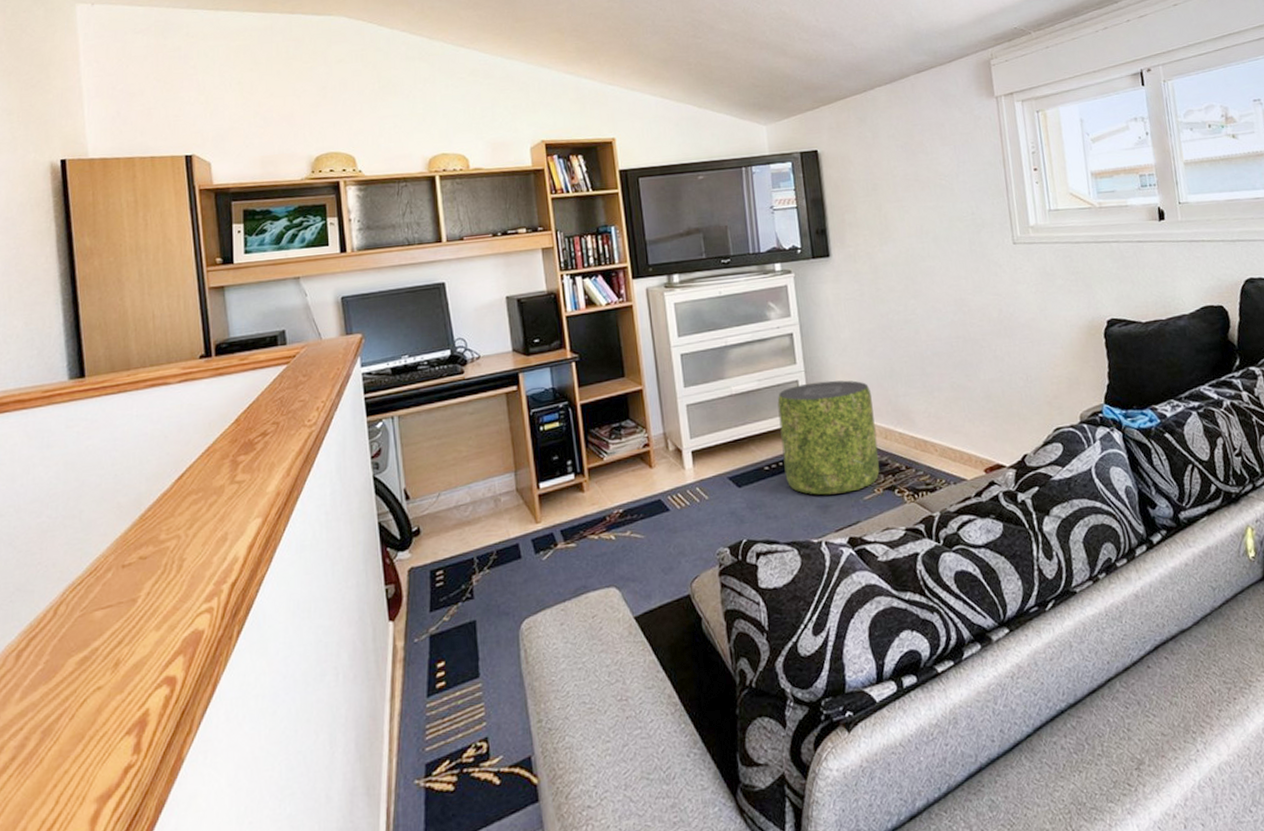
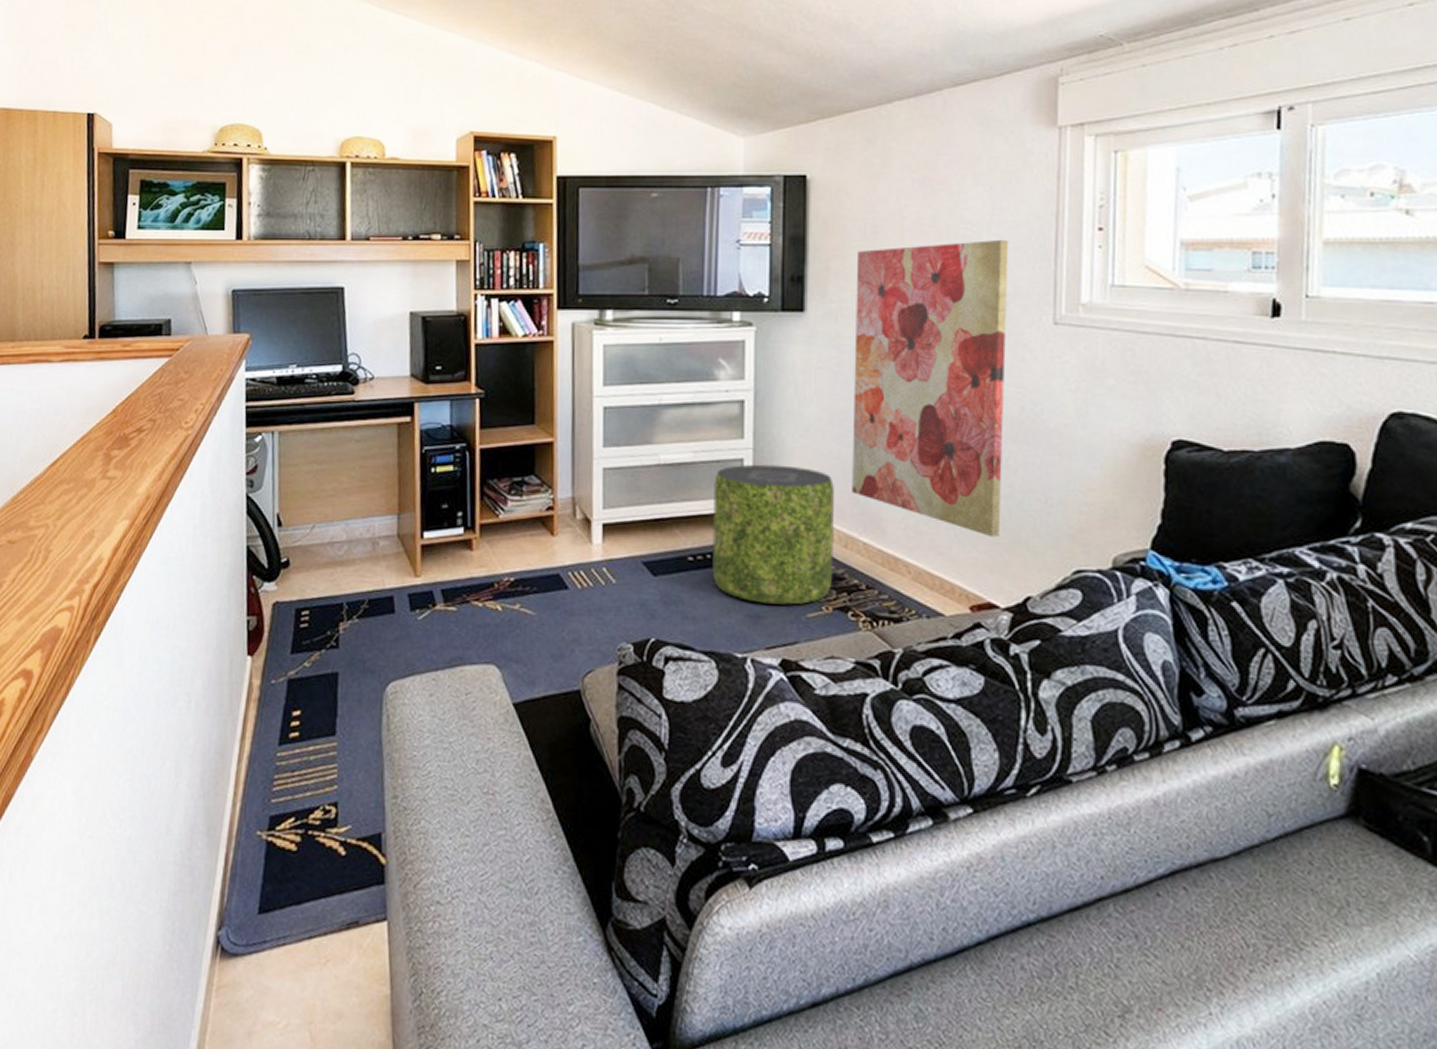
wall art: none [864,184,998,413] -> present [852,239,1009,538]

